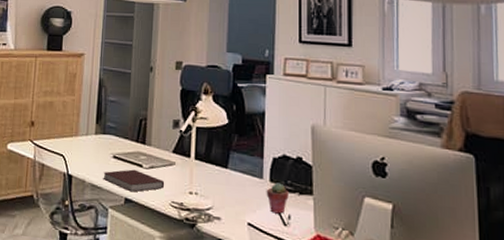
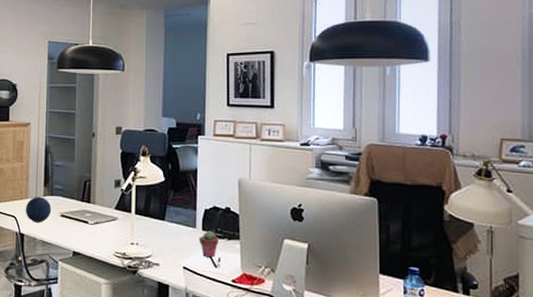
decorative orb: none [74,134,103,164] -> present [25,196,51,223]
notebook: present [103,169,165,192] -> none [52,226,109,246]

